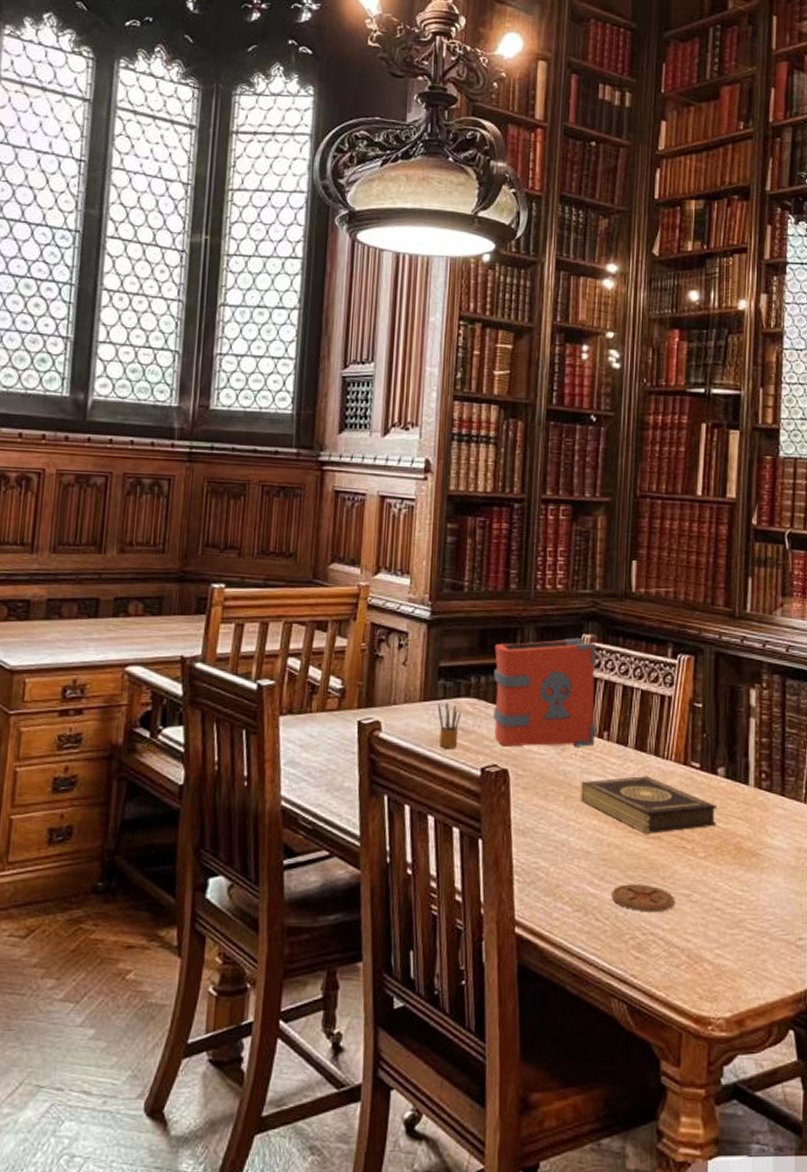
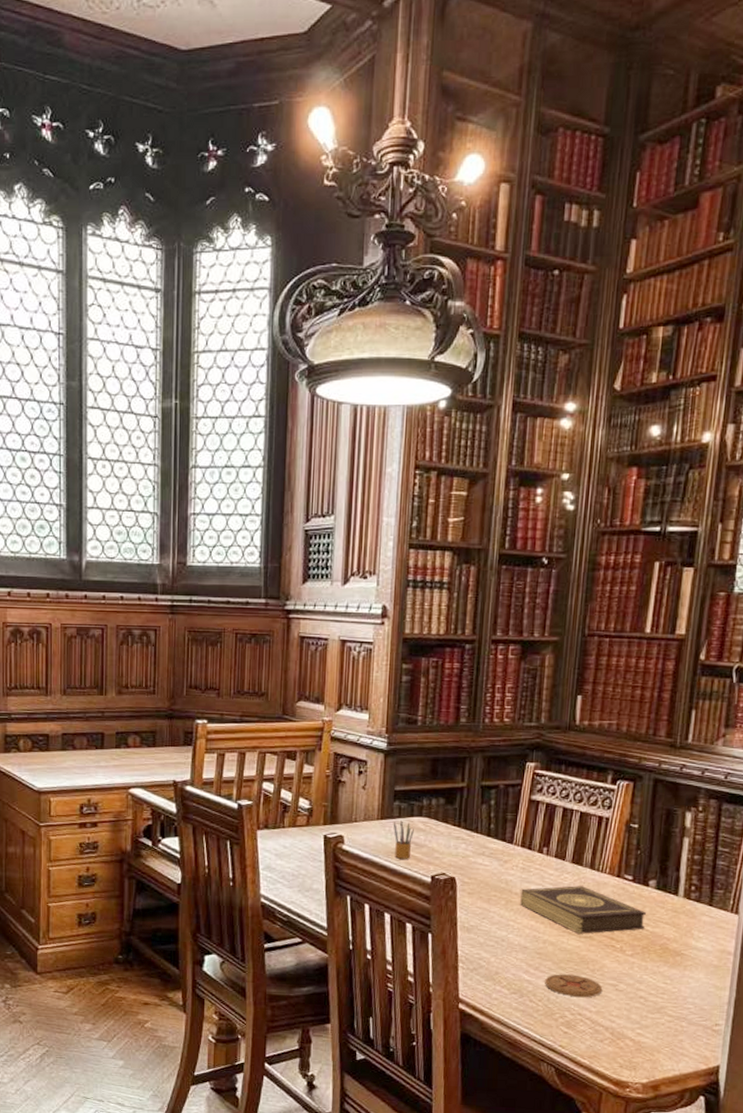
book: present [493,638,597,747] -> none [443,766,540,860]

